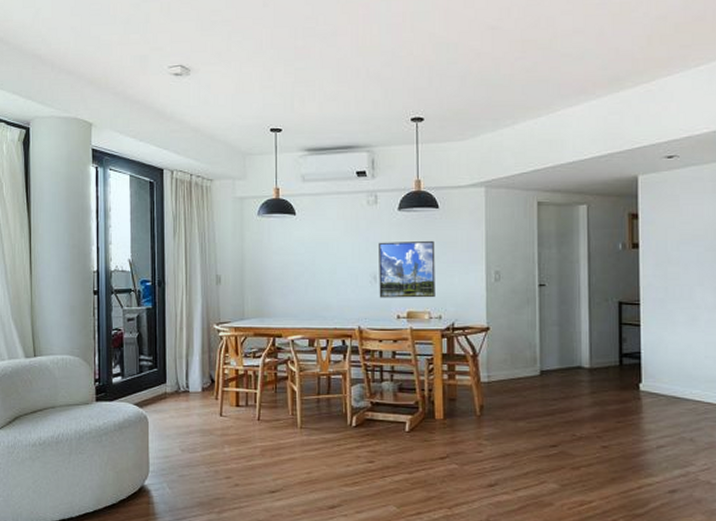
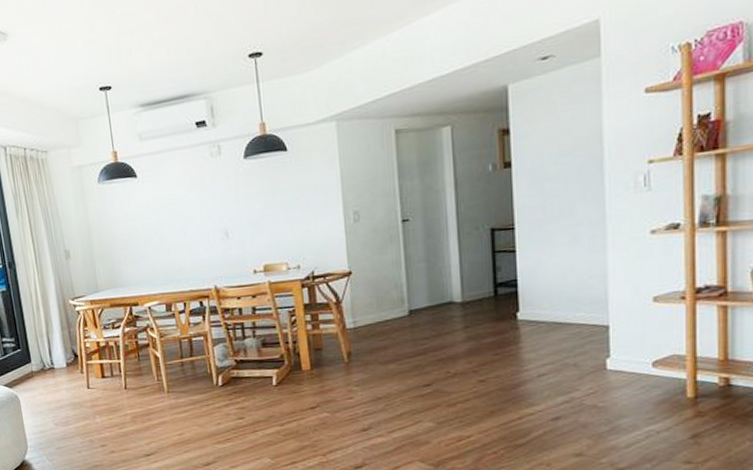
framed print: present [379,240,435,298] -> none [227,186,292,254]

